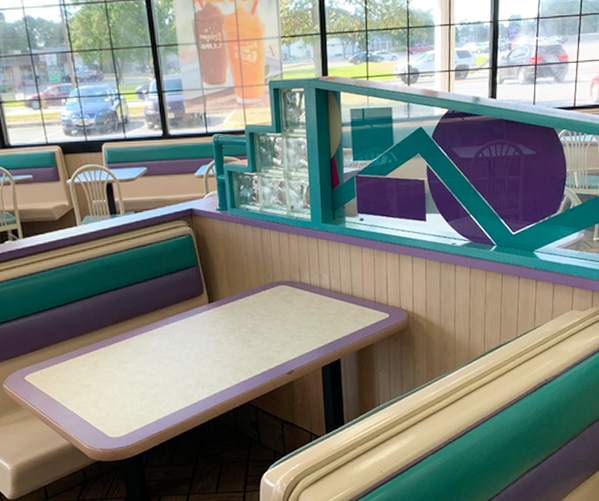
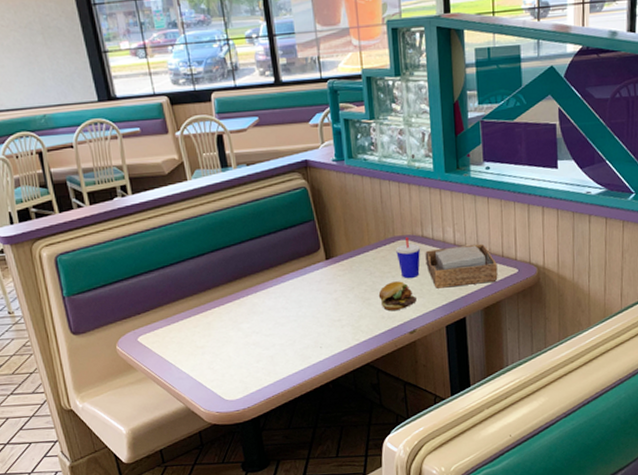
burger: none [258,324,294,353] -> present [378,281,416,311]
beverage cup: none [275,283,299,321] -> present [396,237,421,278]
napkin holder: none [303,290,371,332] -> present [425,243,498,289]

